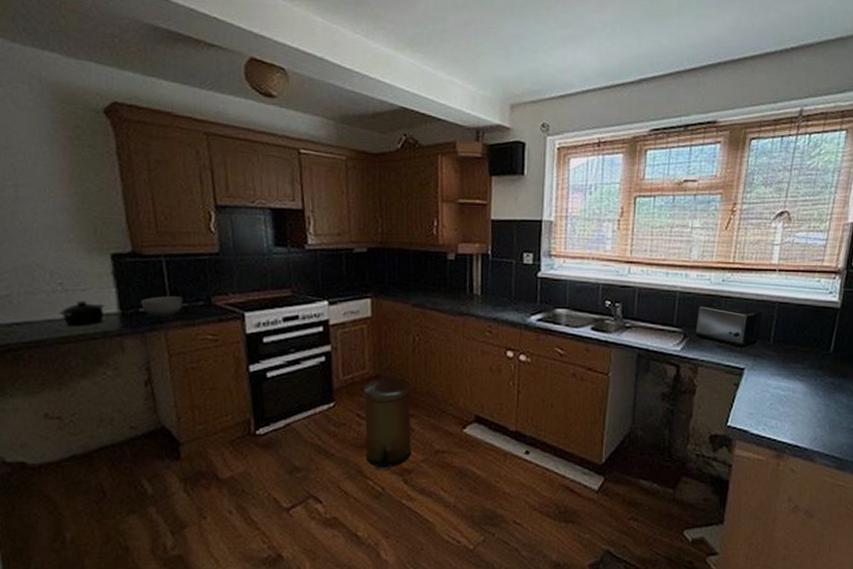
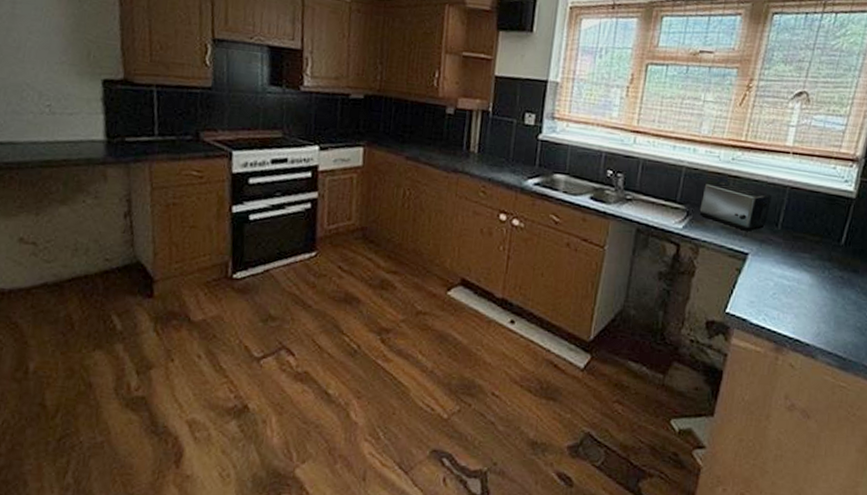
saucepan: present [59,300,105,327] -> none [44,124,92,151]
bowl: present [140,295,184,317] -> none [127,126,172,149]
pedal bin: present [364,378,412,470] -> none [344,231,397,327]

